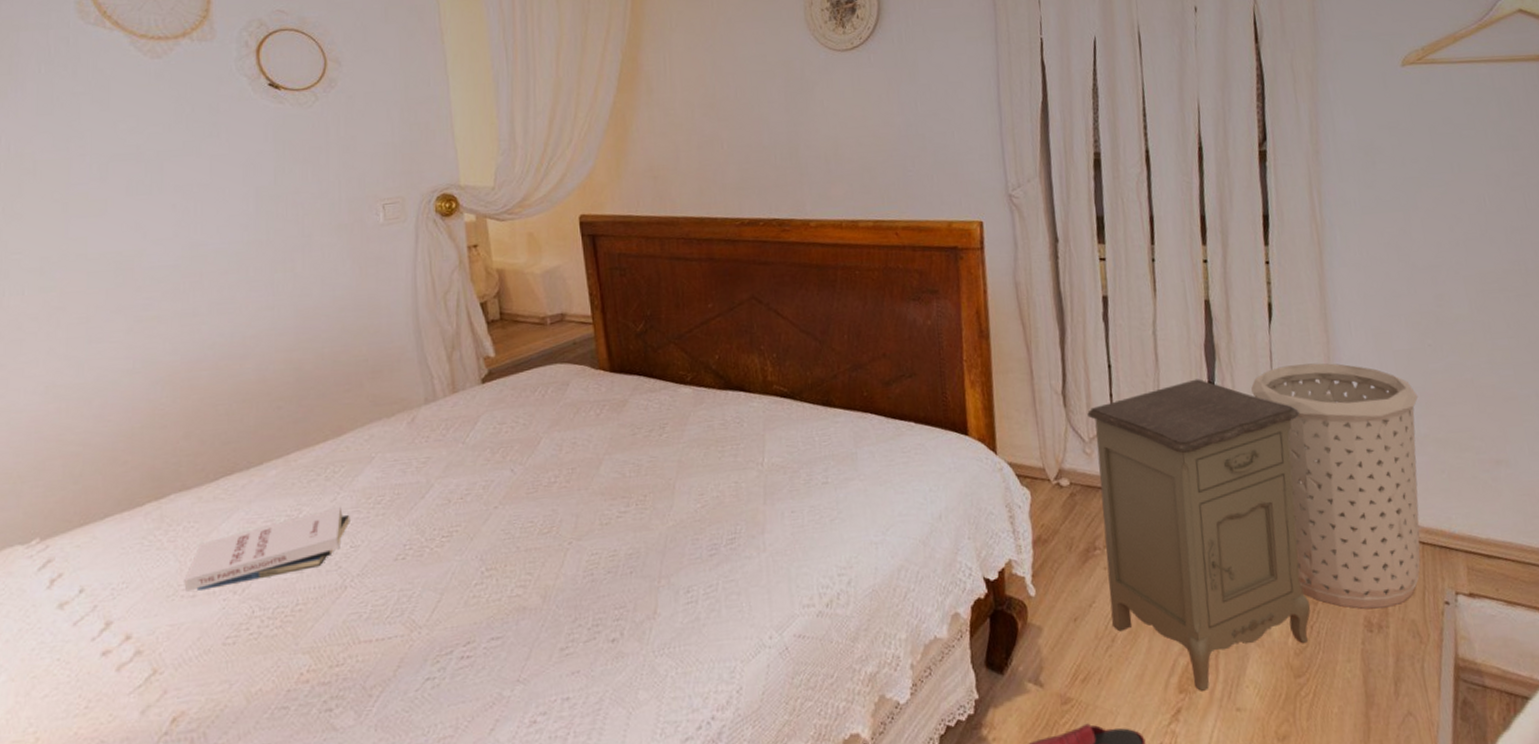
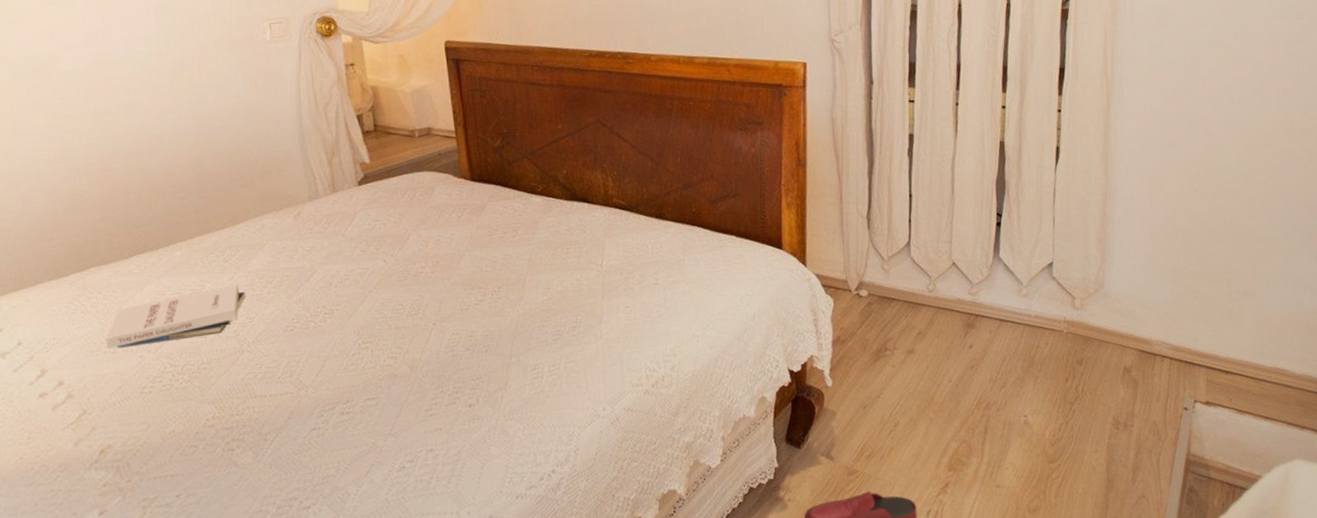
nightstand: present [1087,379,1311,691] -> none [888,210,1075,470]
laundry basket: present [1251,363,1421,609] -> none [1034,201,1182,411]

